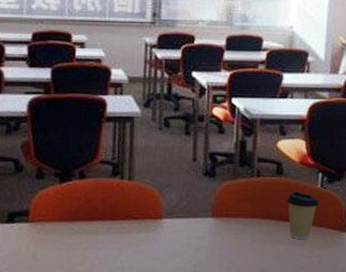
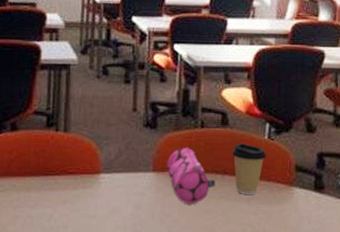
pencil case: none [224,194,271,247] -> present [166,147,215,204]

